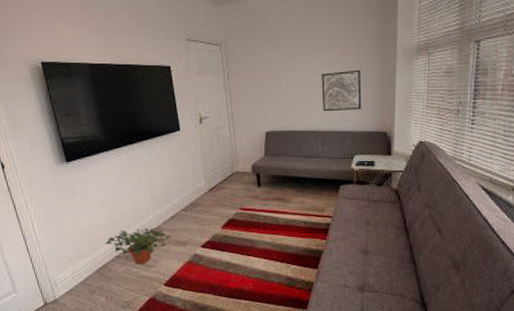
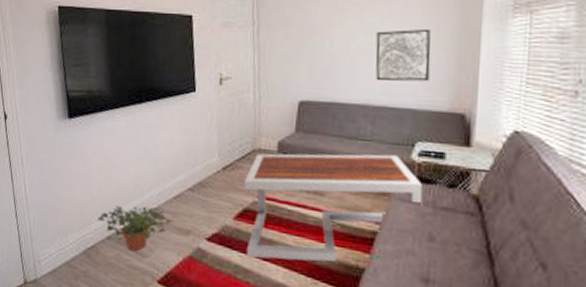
coffee table: none [228,167,361,255] -> present [244,153,423,262]

